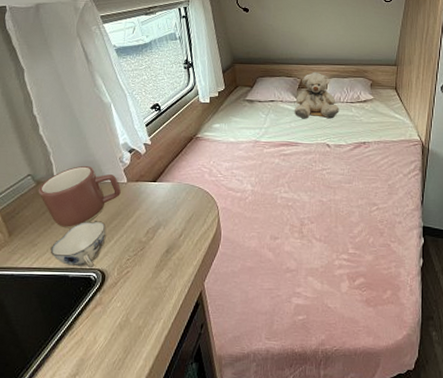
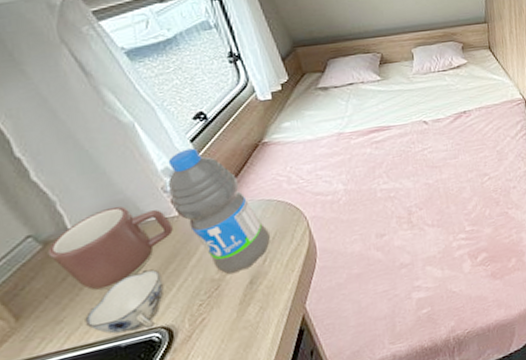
water bottle: none [124,131,188,241] -> present [167,148,270,275]
teddy bear: present [295,71,340,119] -> none [379,42,432,99]

